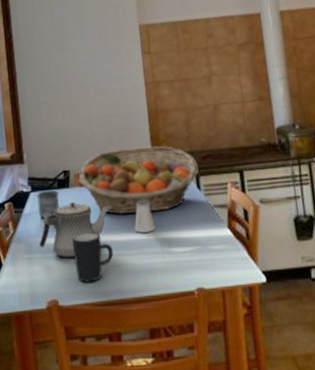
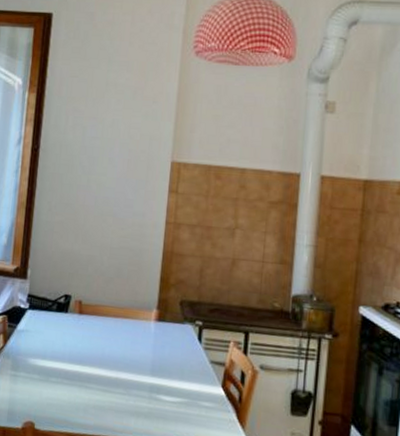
mug: present [36,190,59,218] -> none [31,310,56,340]
teapot: present [39,201,111,259] -> none [26,327,106,385]
mug: present [71,233,113,282] -> none [58,362,100,412]
fruit basket: present [78,146,199,214] -> none [78,284,204,356]
saltshaker: present [134,200,155,233] -> none [126,340,148,375]

